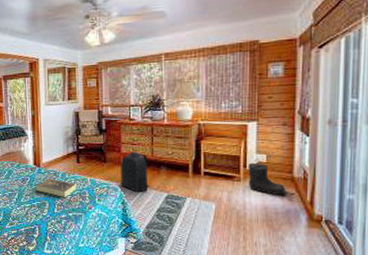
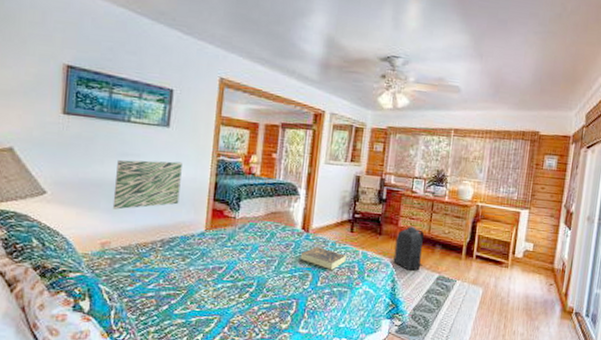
boots: present [248,162,287,196] -> none [514,250,547,286]

